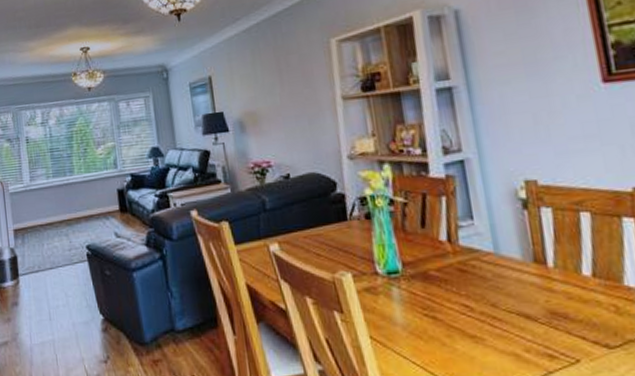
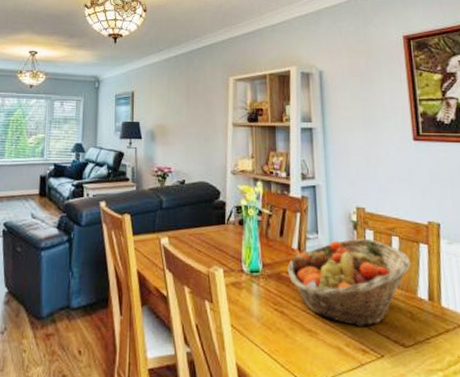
fruit basket: none [435,218,612,328] -> present [287,238,412,327]

